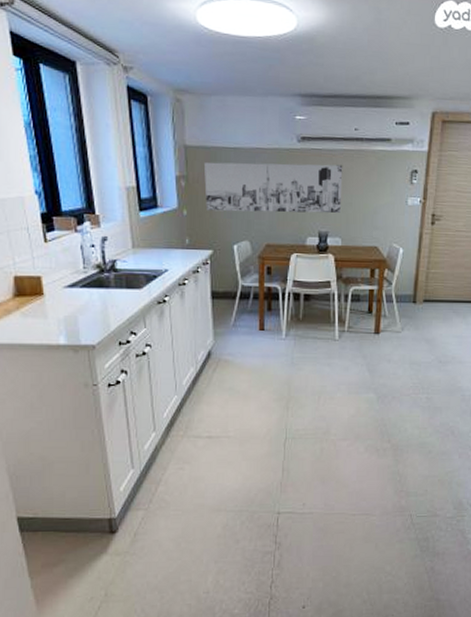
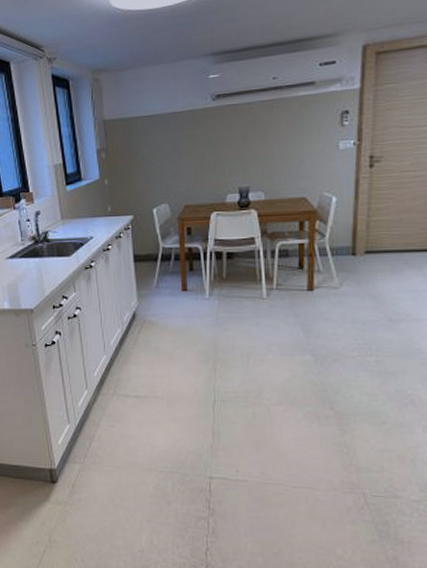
wall art: present [203,162,343,214] -> none [121,117,263,179]

